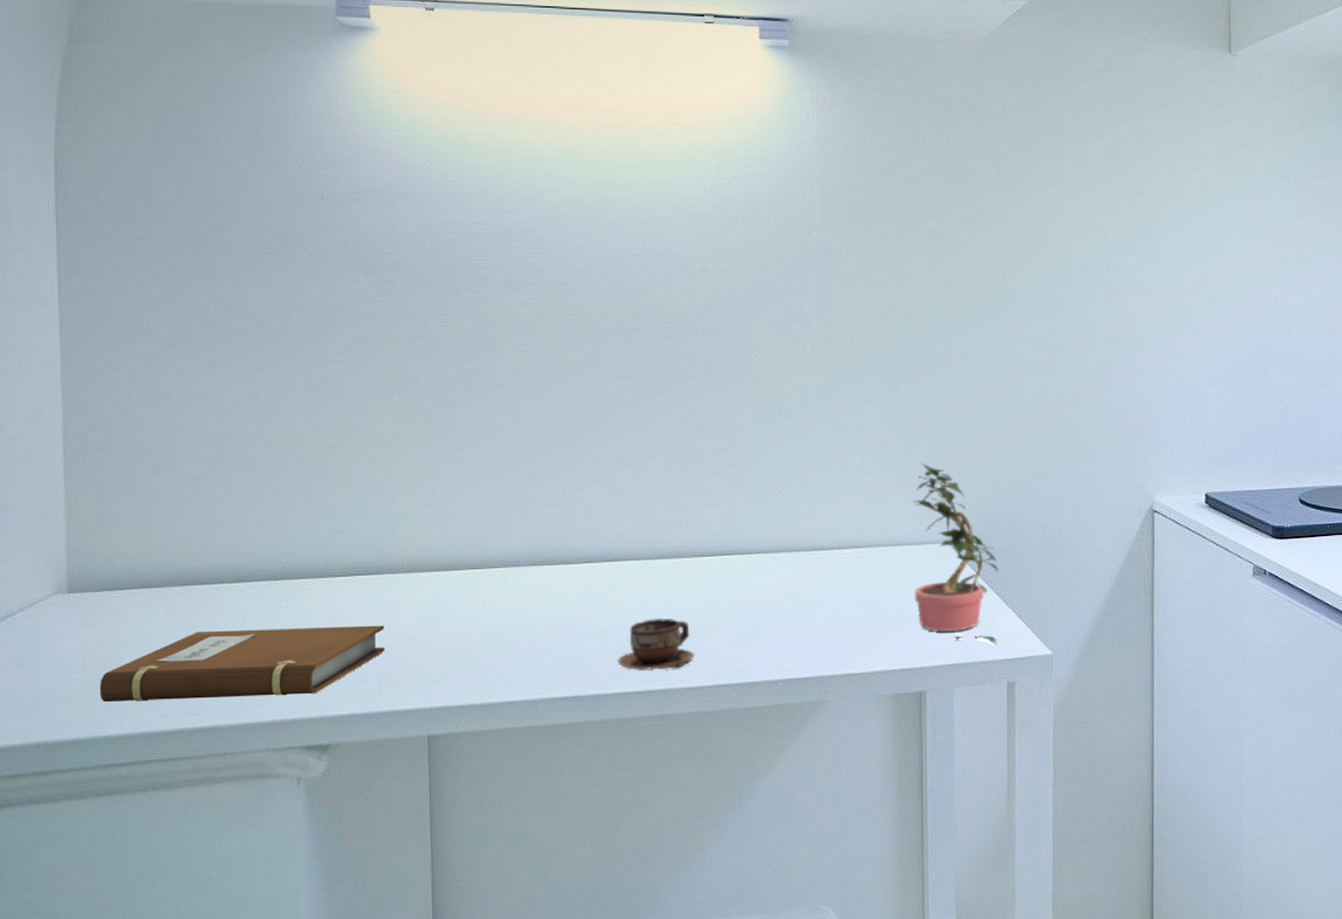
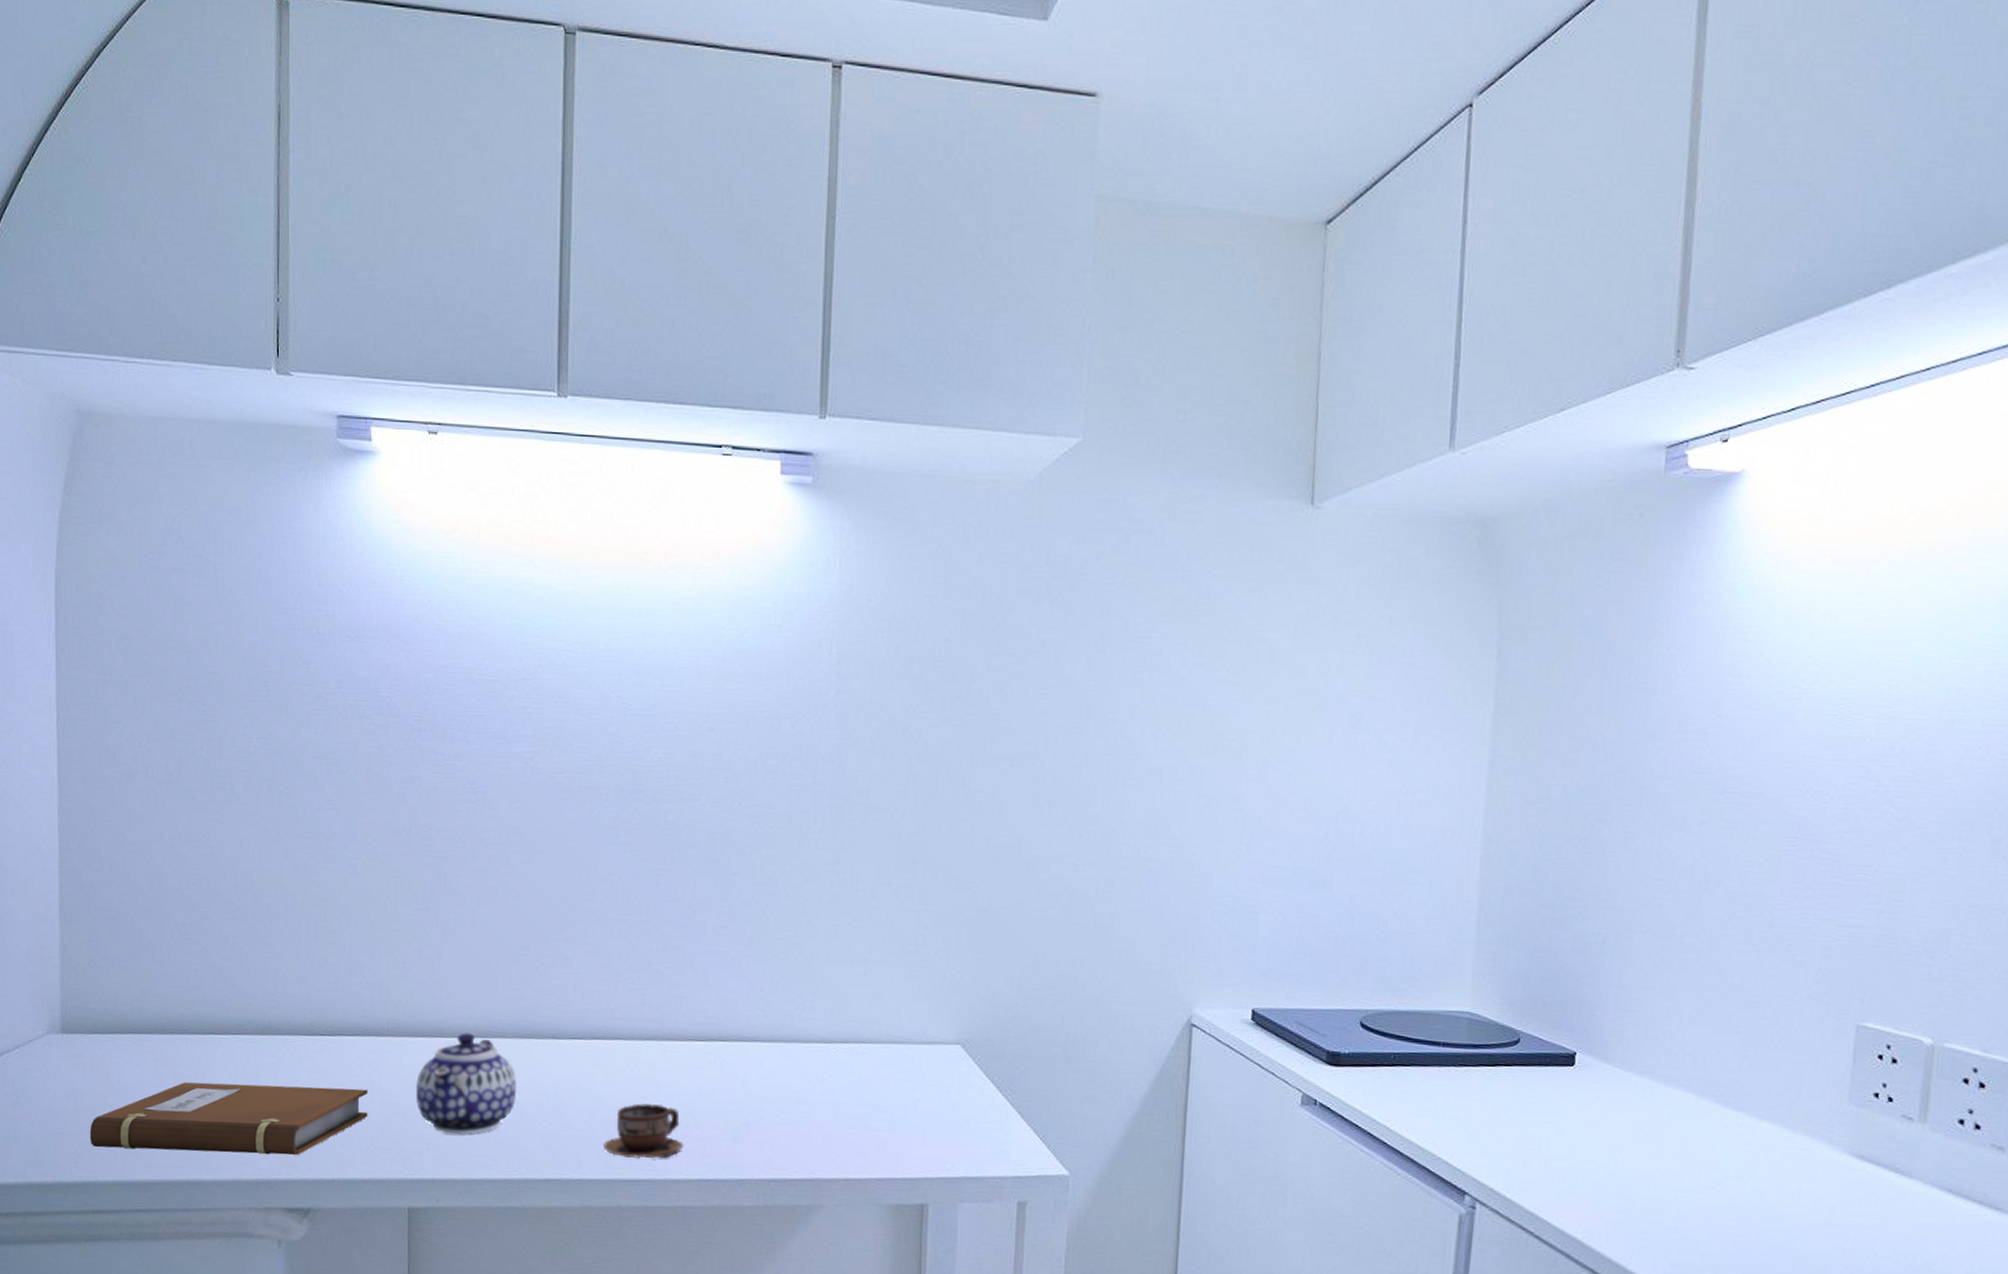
teapot: none [431,564,531,662] -> present [415,1033,516,1135]
potted plant: present [913,463,999,645] -> none [921,955,1015,1160]

